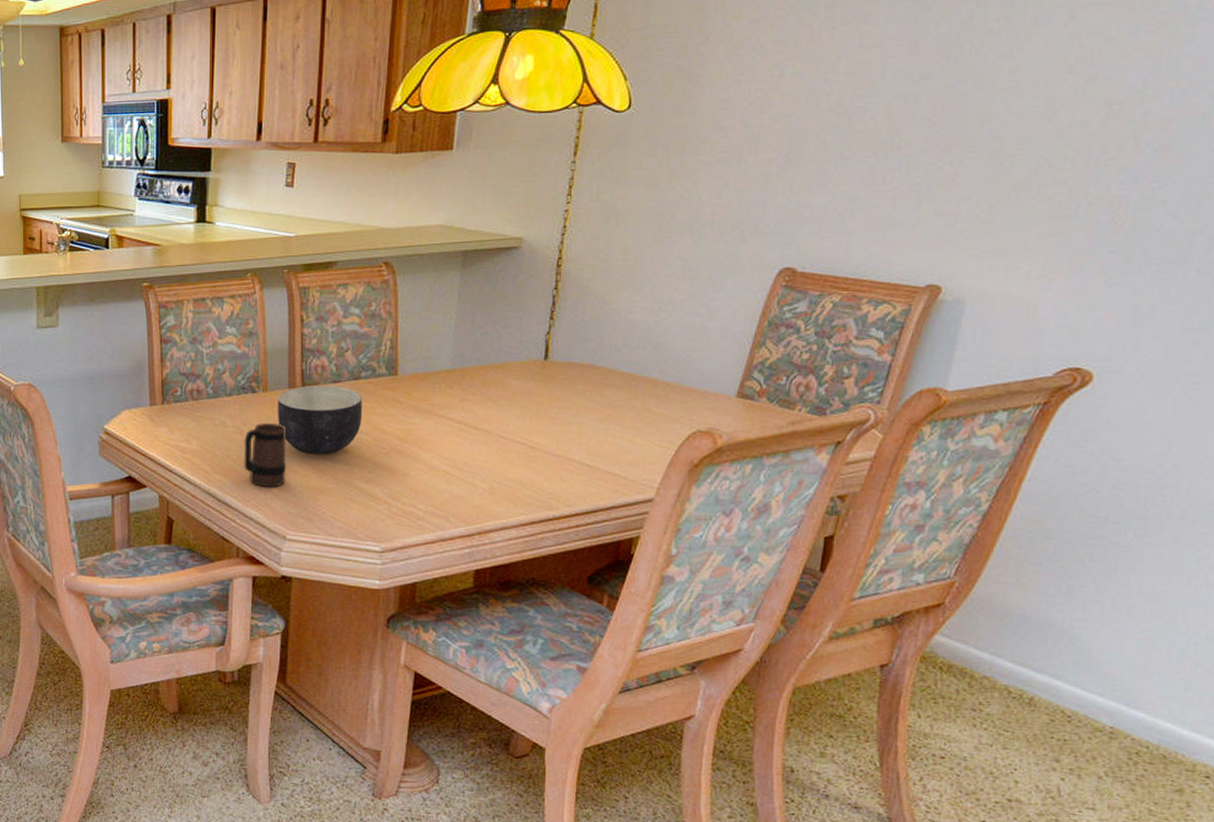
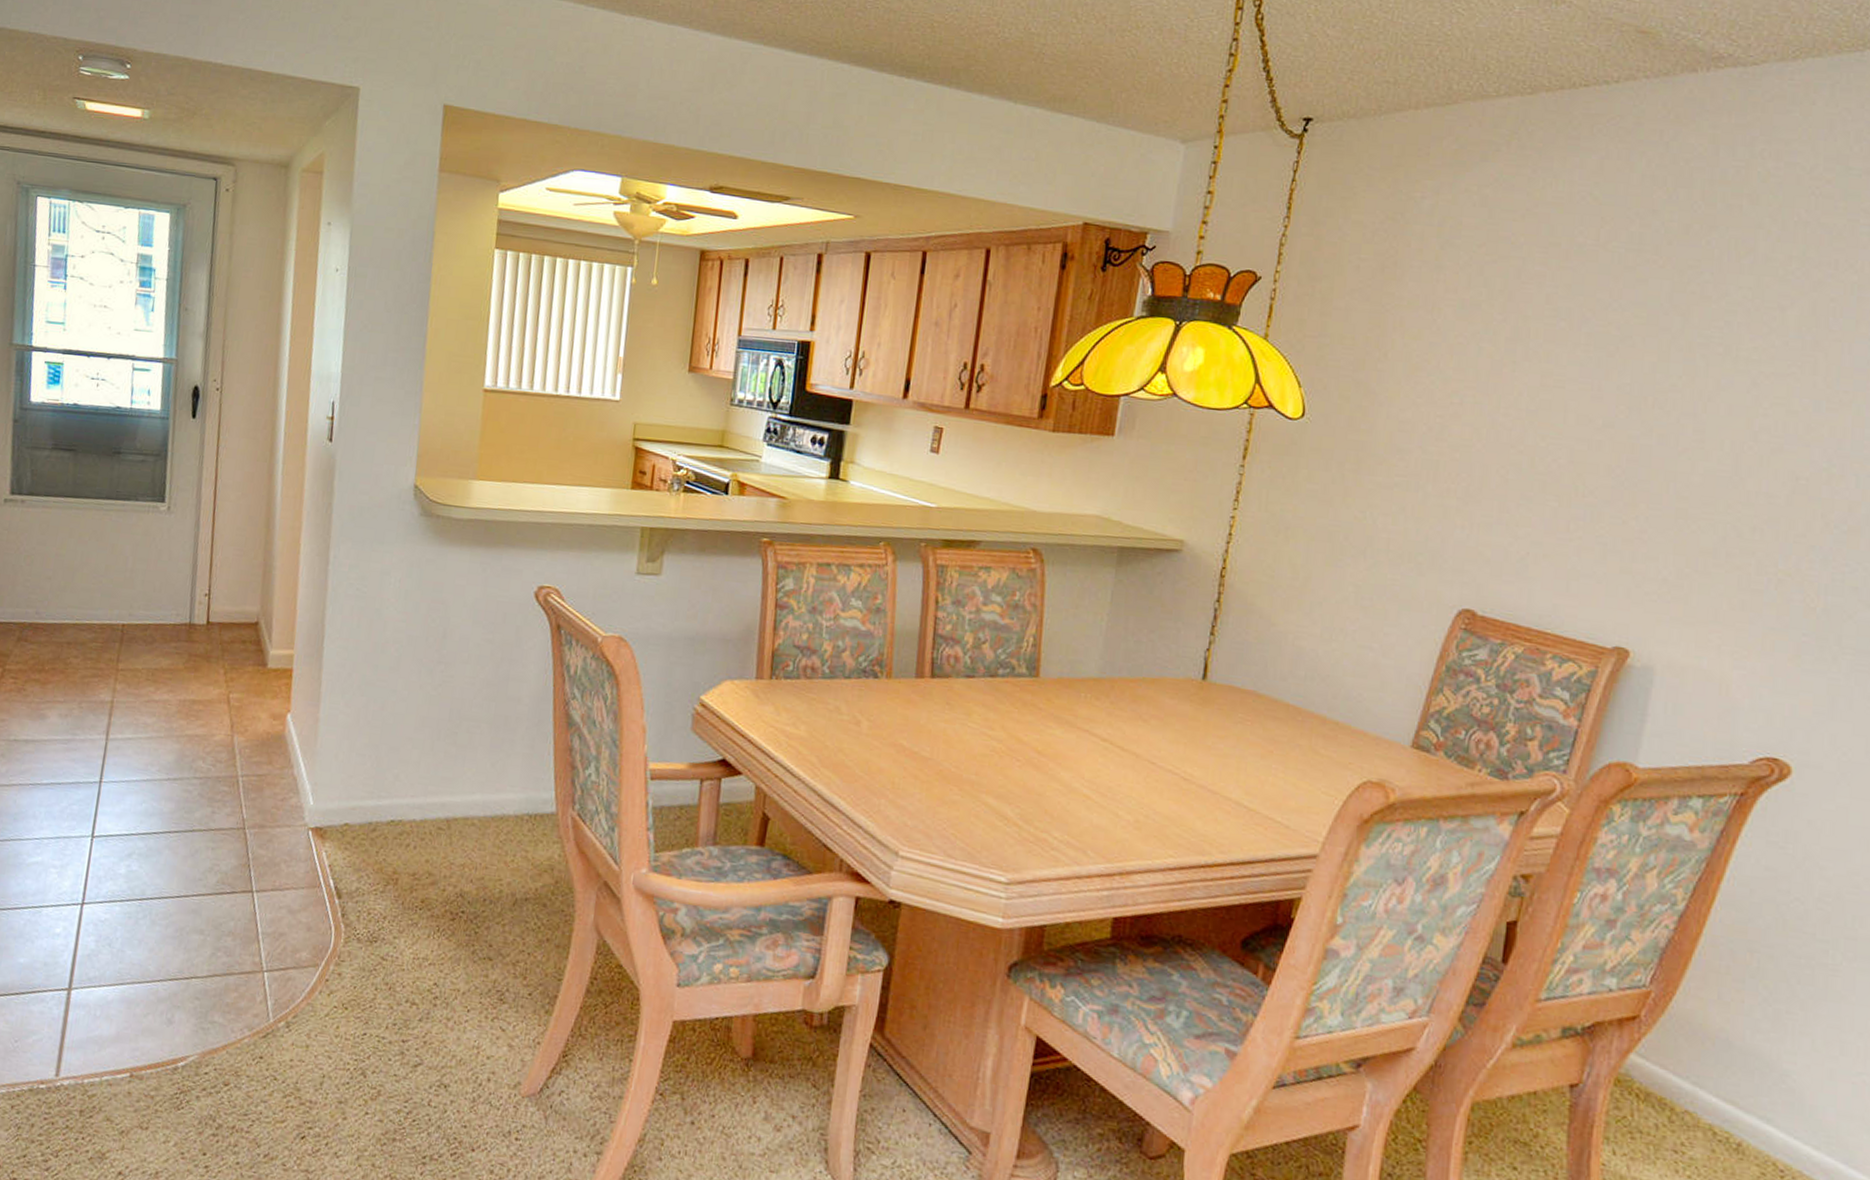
mug: present [244,423,287,488] -> none [857,714,909,792]
bowl: present [277,386,362,455] -> none [900,677,998,761]

